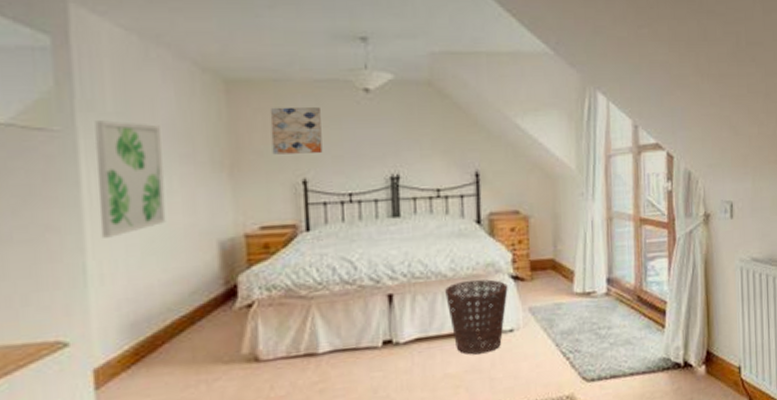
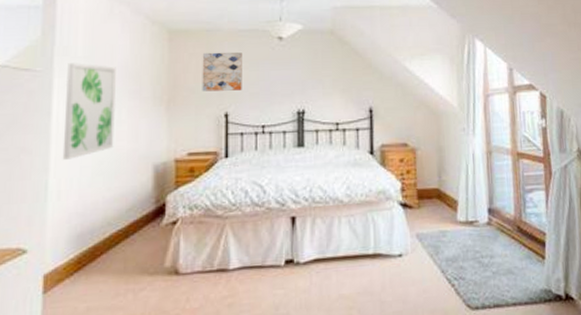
basket: present [445,279,508,355] -> none [341,205,397,278]

